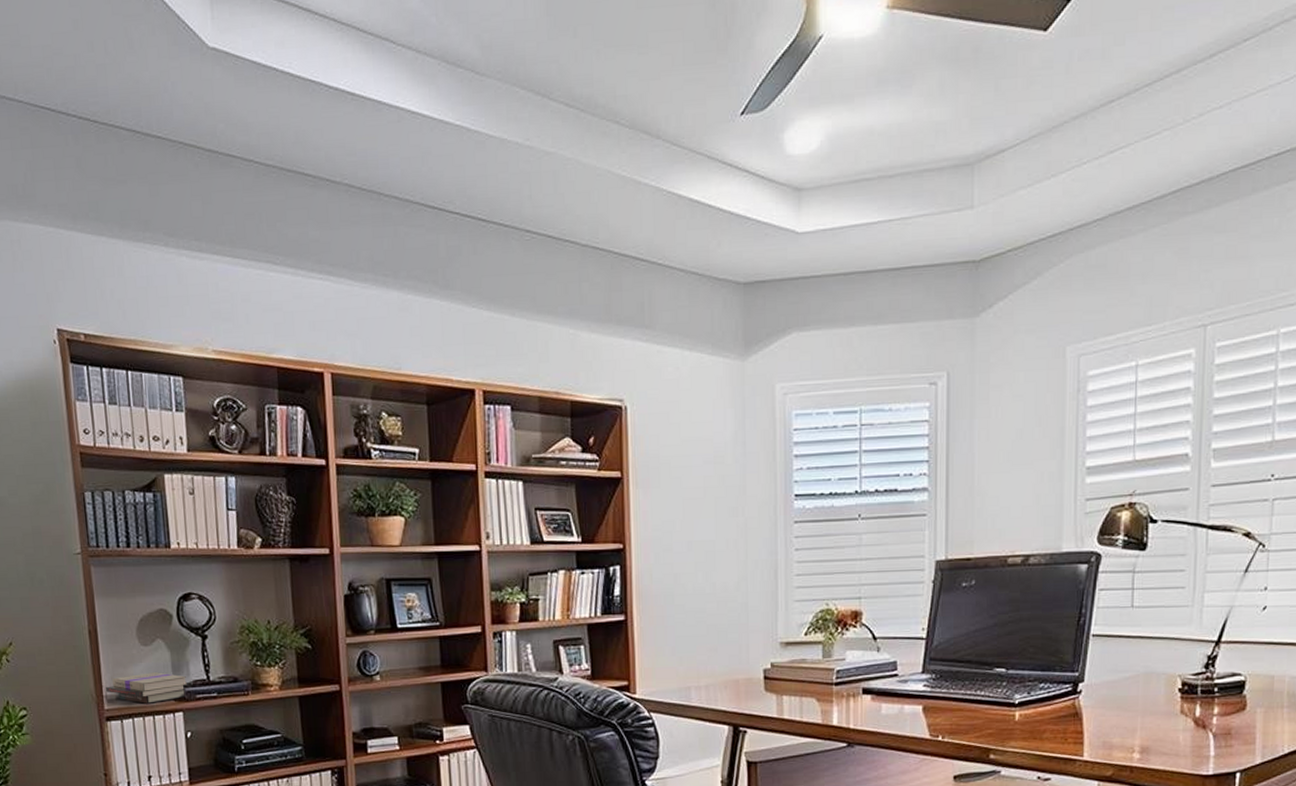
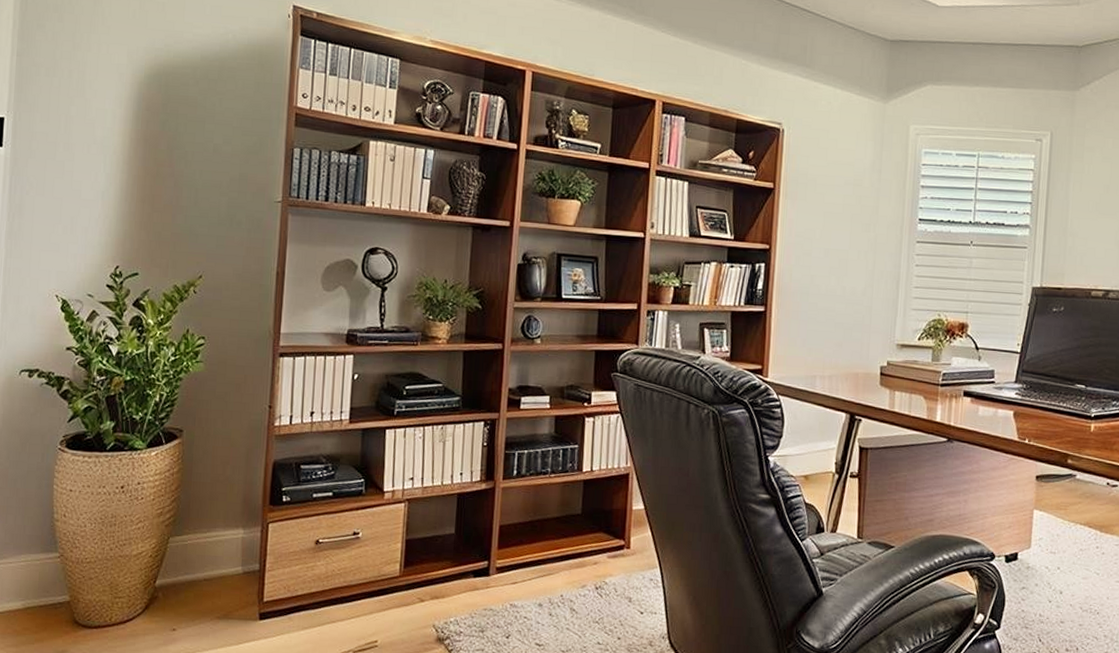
books: present [105,672,187,704] -> none [283,316,361,345]

